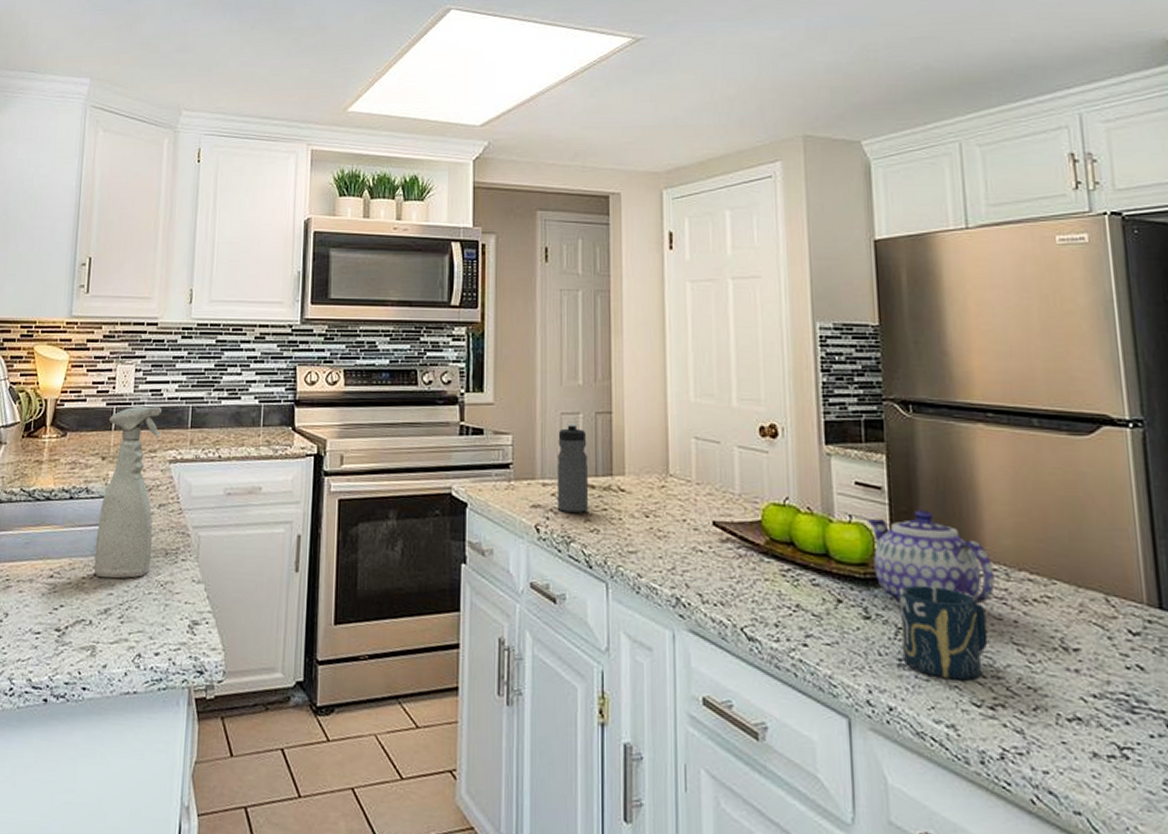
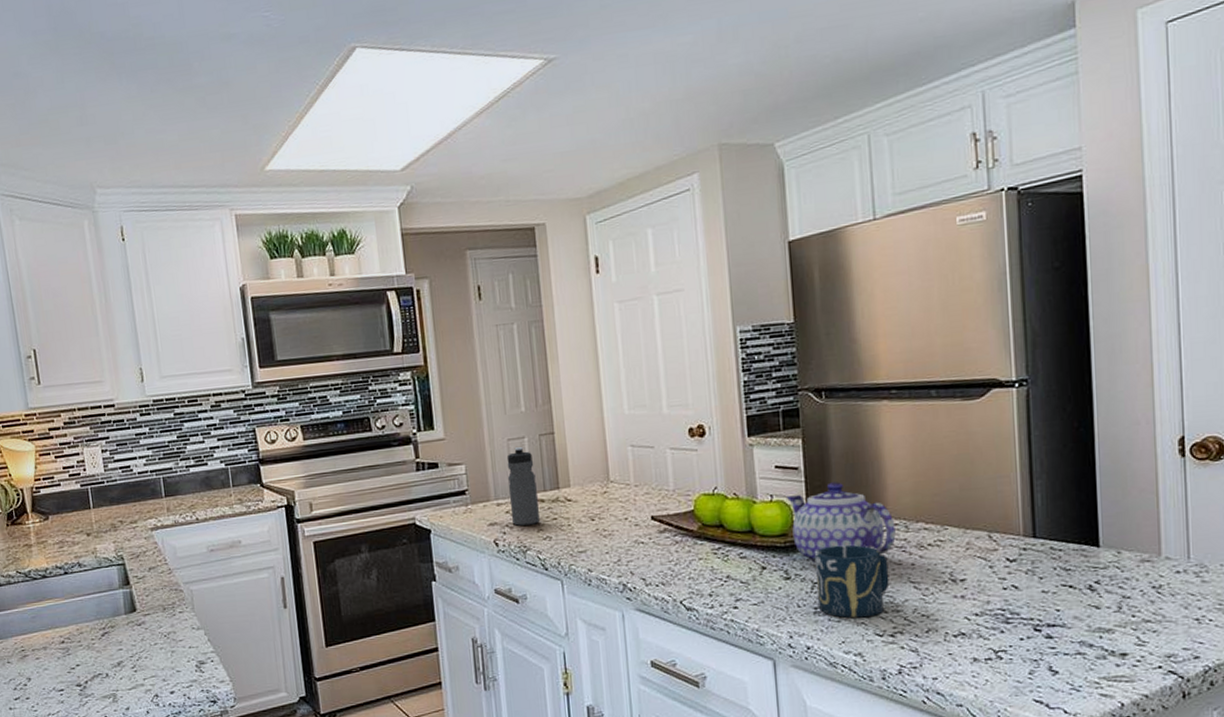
spray bottle: present [93,406,163,579] -> none [85,481,152,637]

